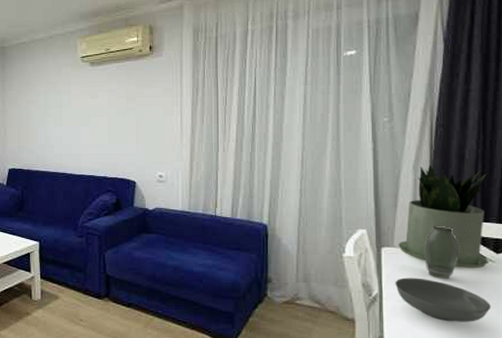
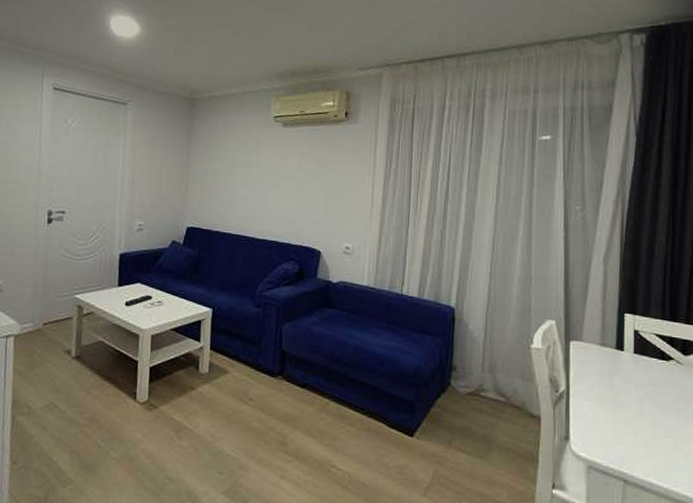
bowl: present [395,277,491,322] -> none [582,374,678,428]
planter: present [398,164,489,268] -> none [587,257,677,370]
vase: present [424,225,458,279] -> none [613,321,647,379]

